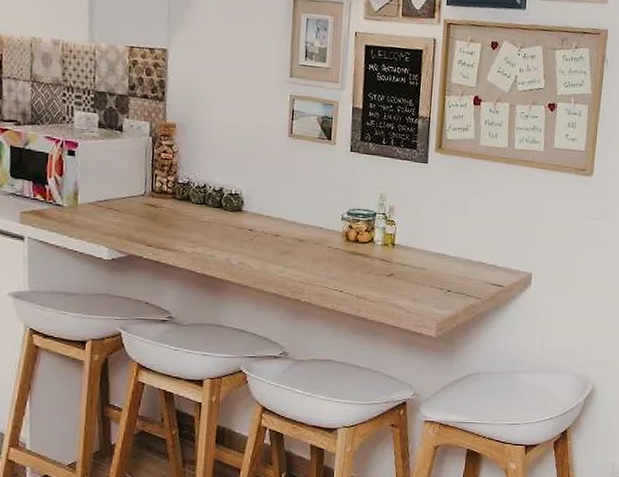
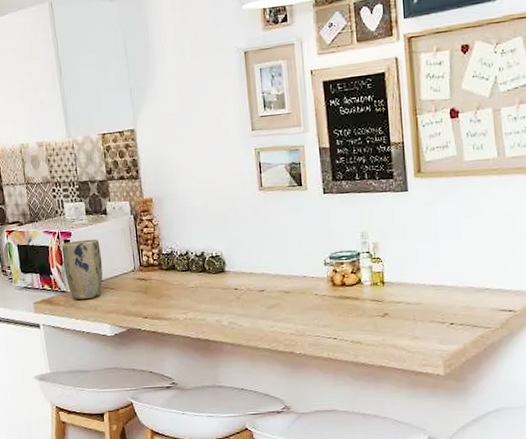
plant pot: none [63,152,110,218] -> present [61,239,103,300]

